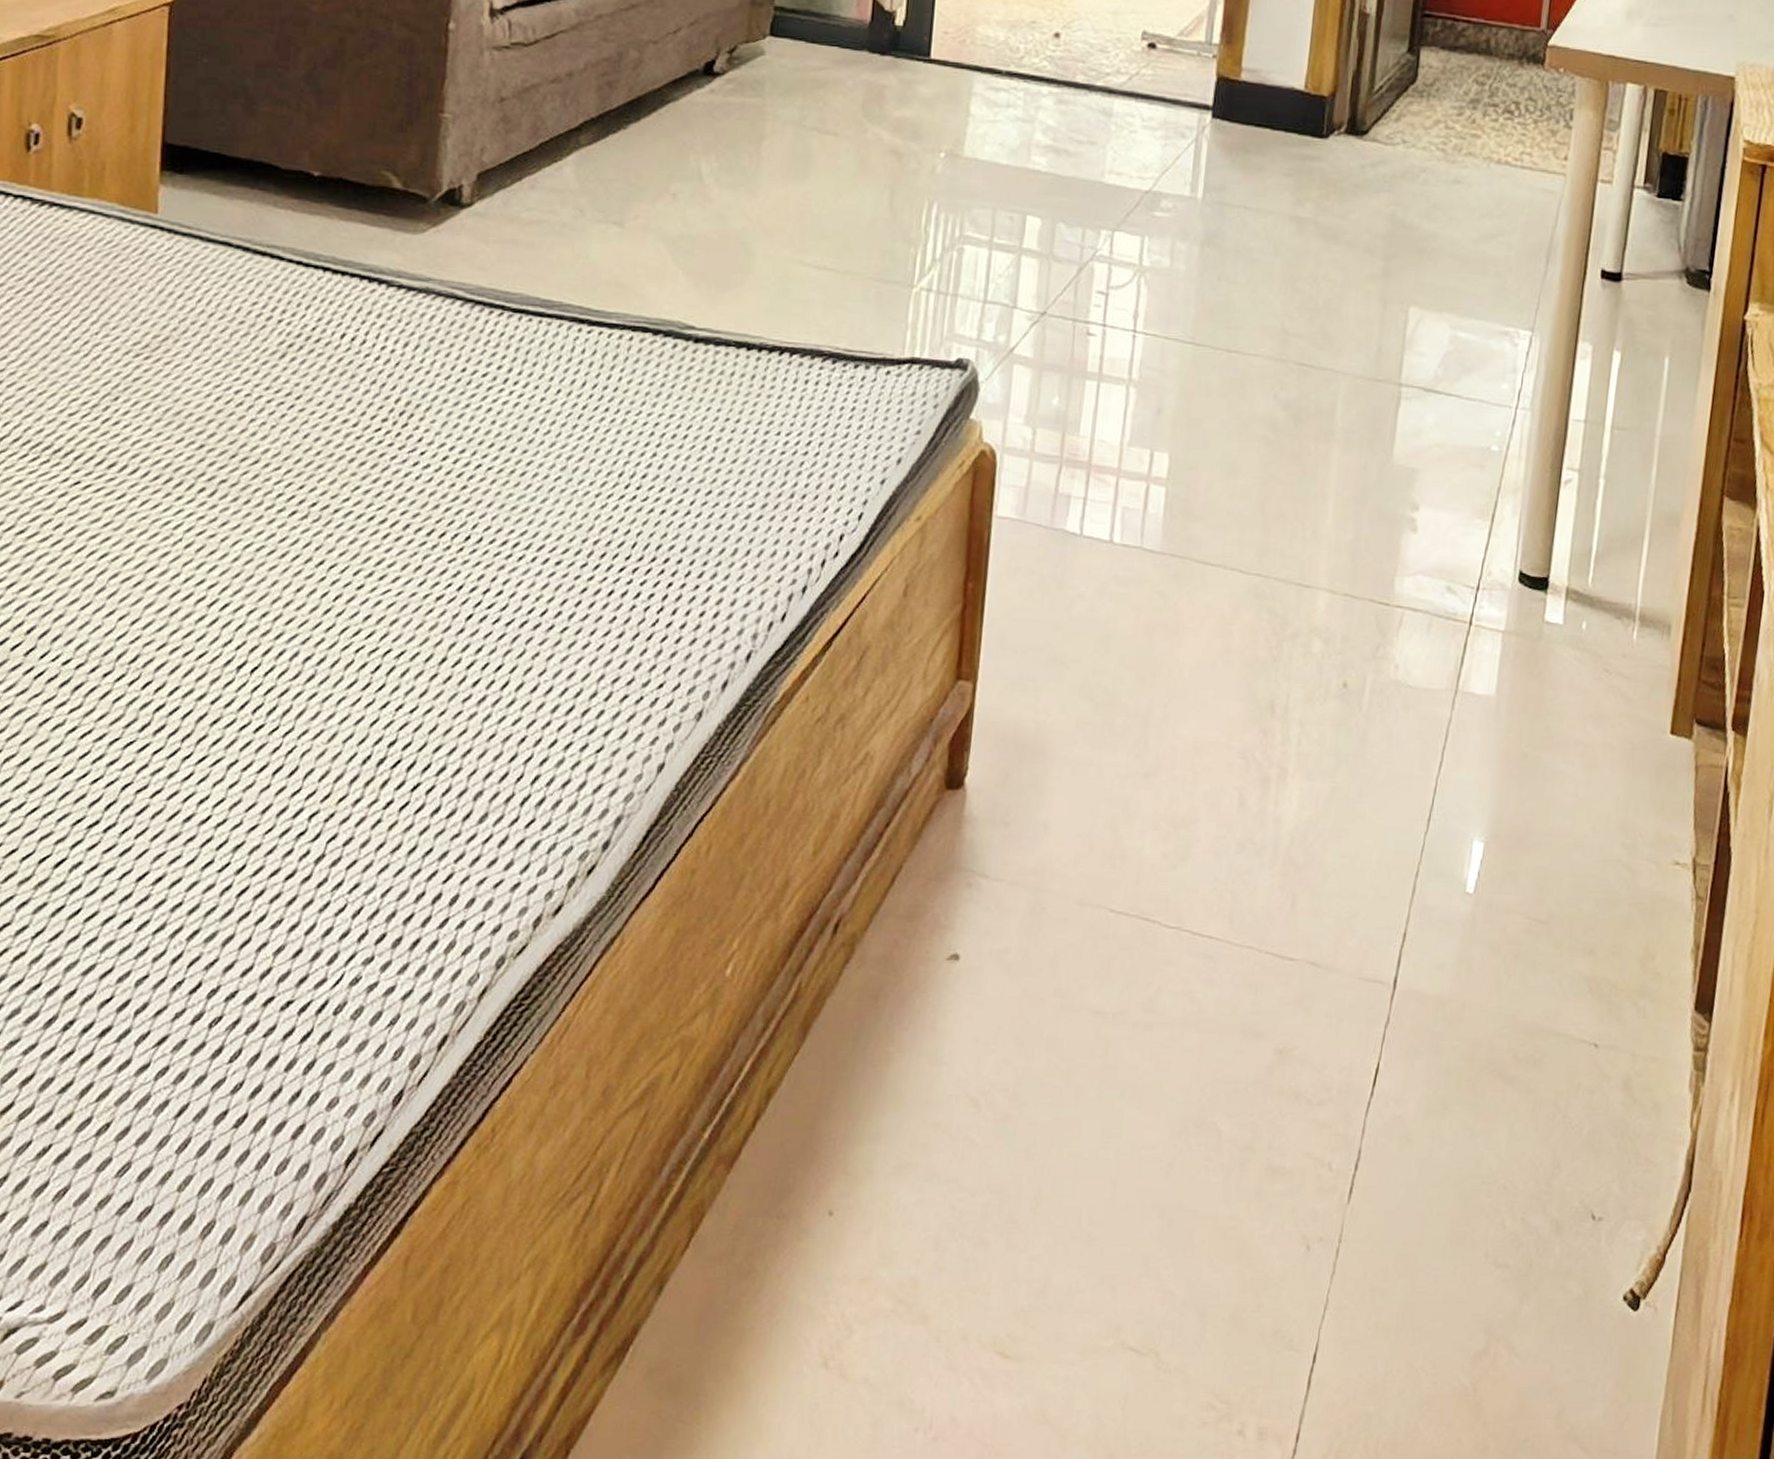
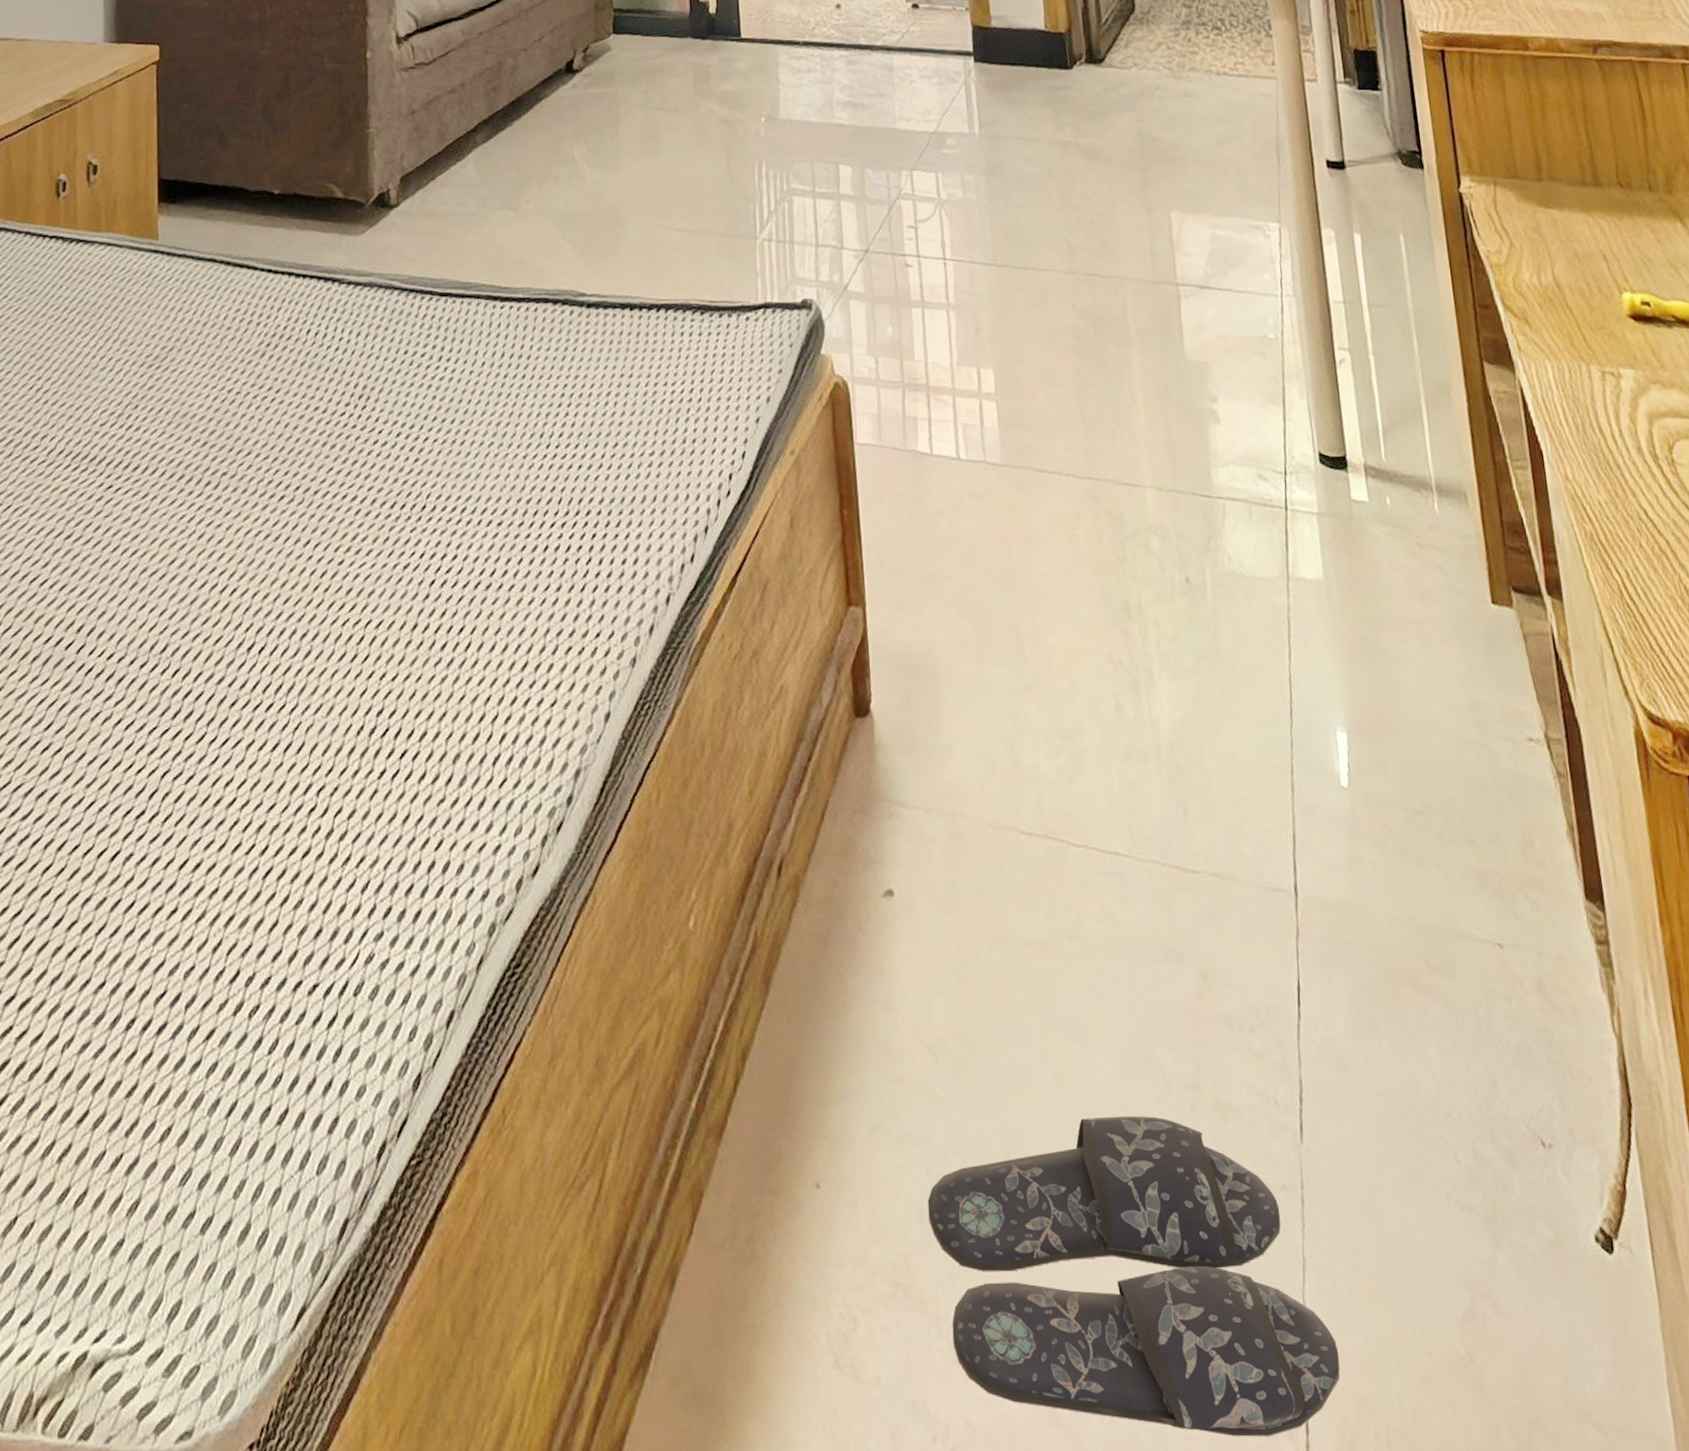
slippers: none [944,1170,1344,1442] -> present [927,1115,1340,1437]

